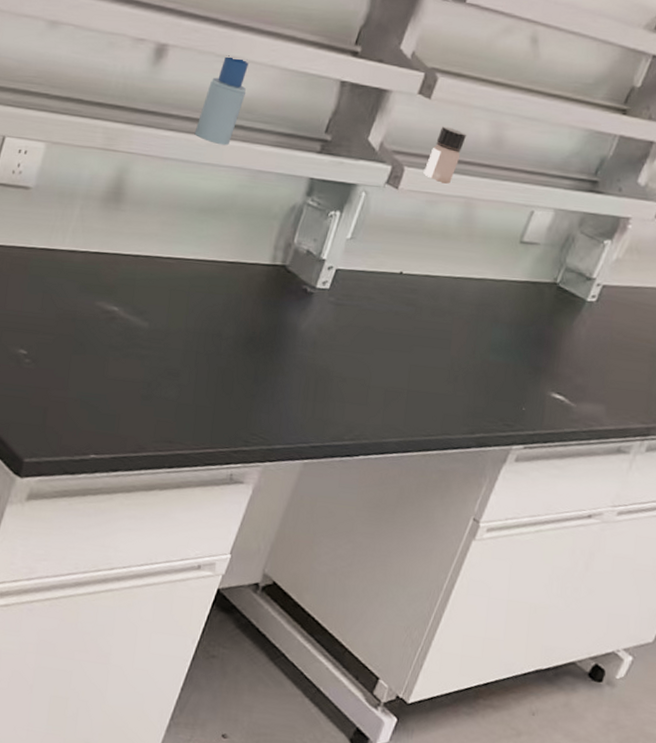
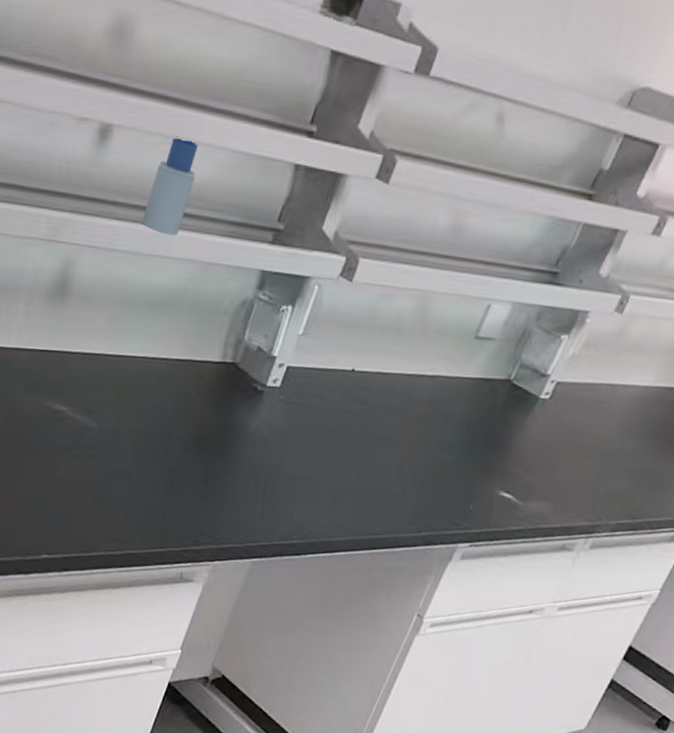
bottle: present [423,126,467,184] -> none [378,213,425,276]

